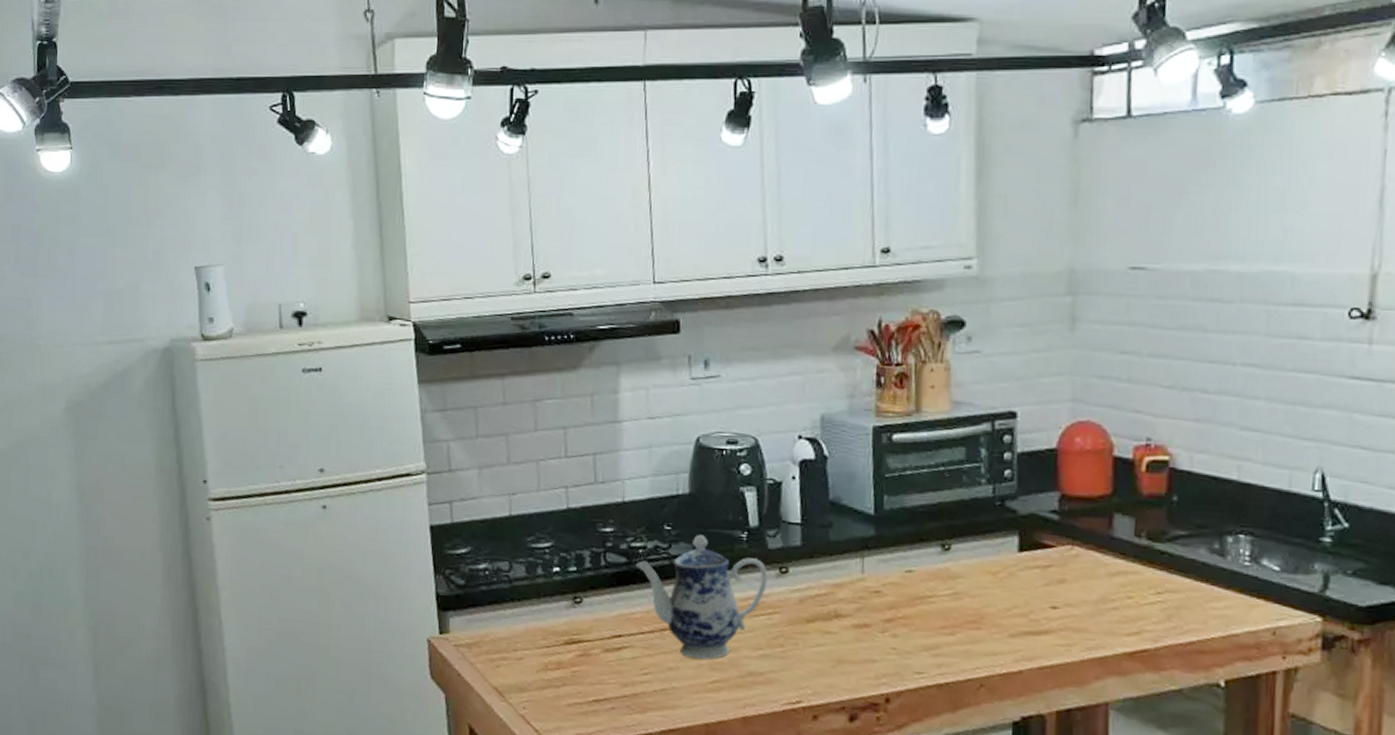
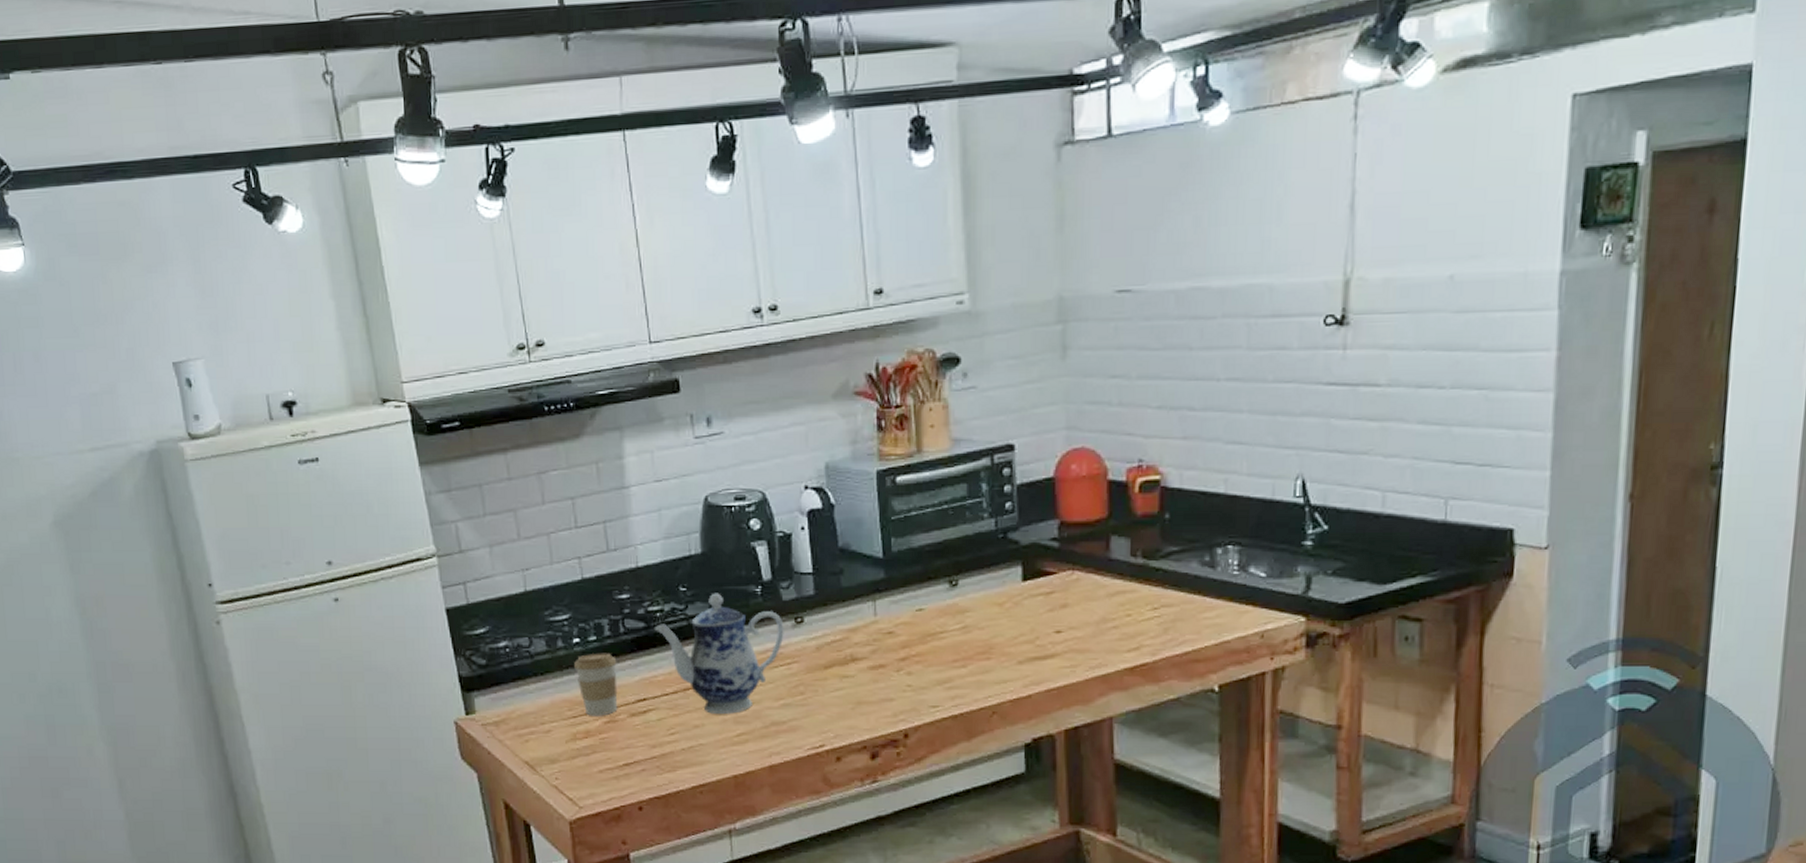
coffee cup: none [552,584,595,649] -> present [574,653,618,716]

